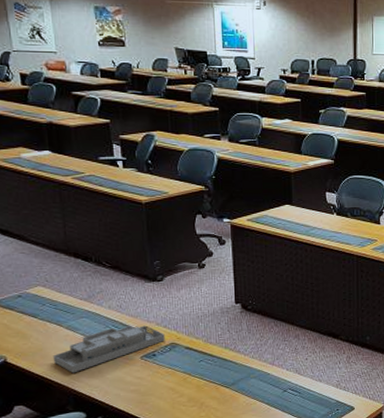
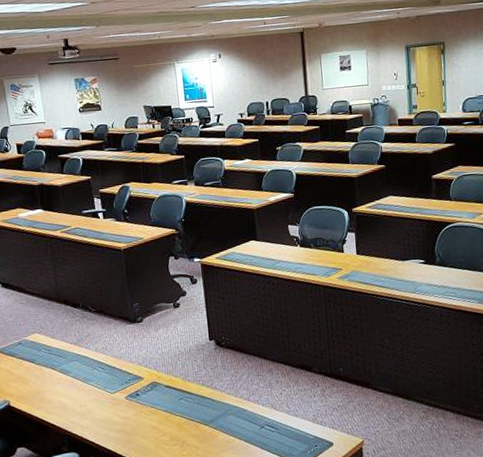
desk organizer: present [52,325,165,373] -> none [48,366,147,415]

